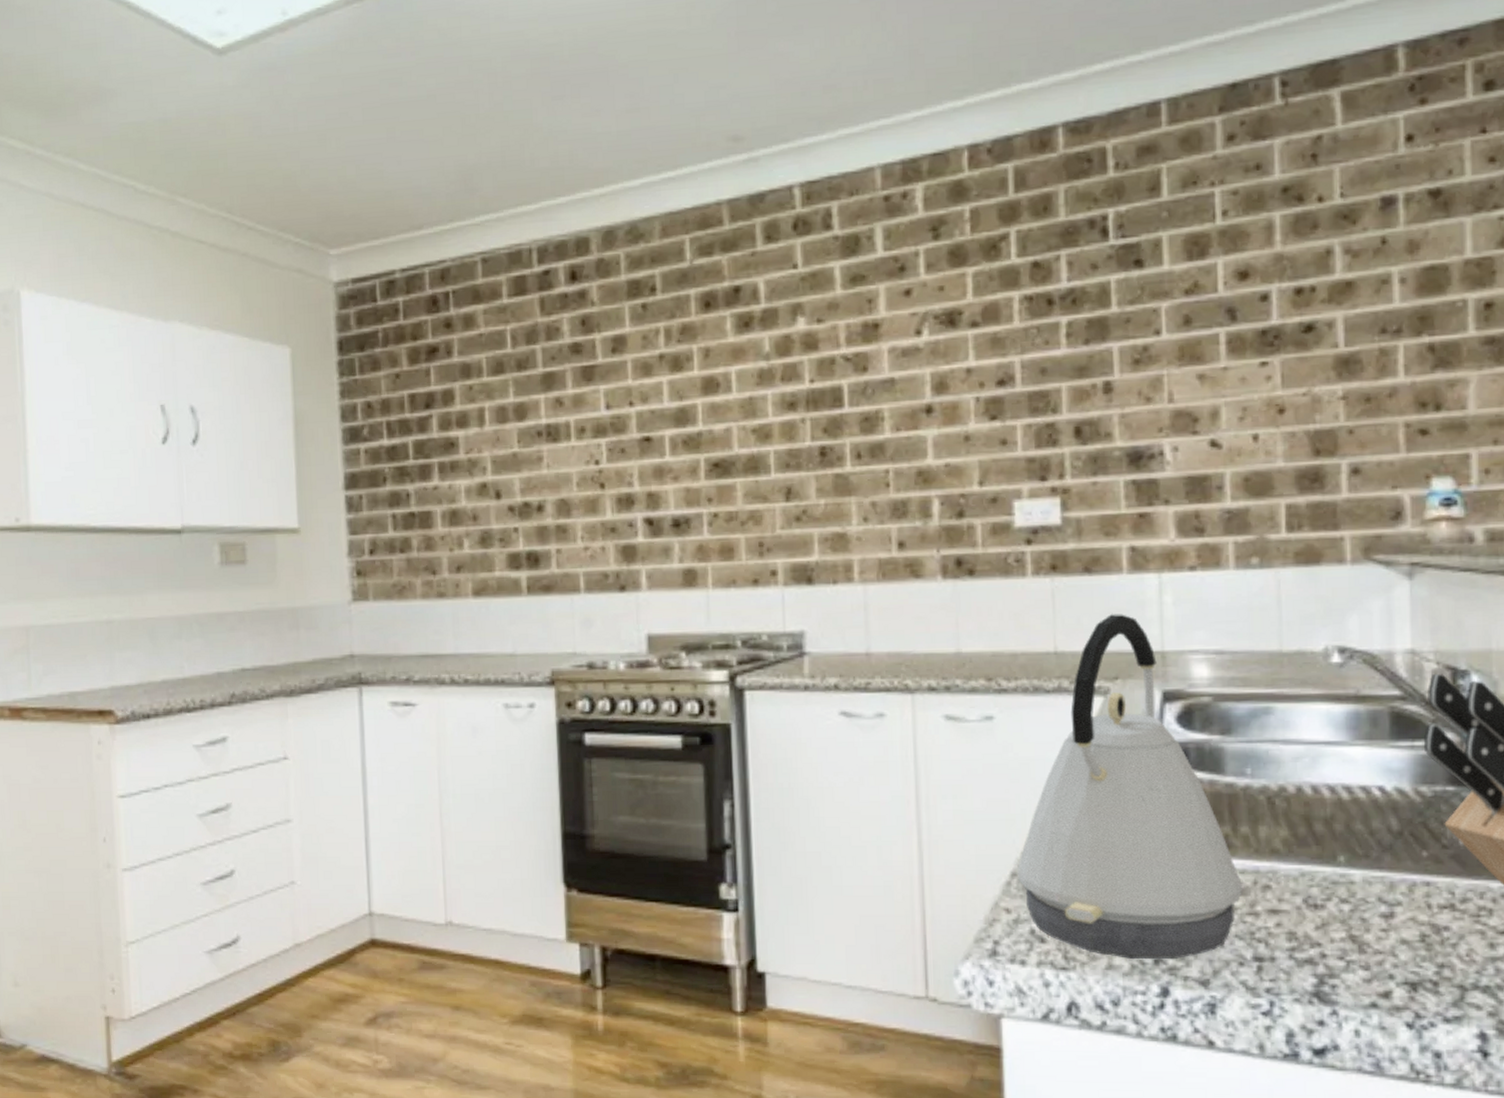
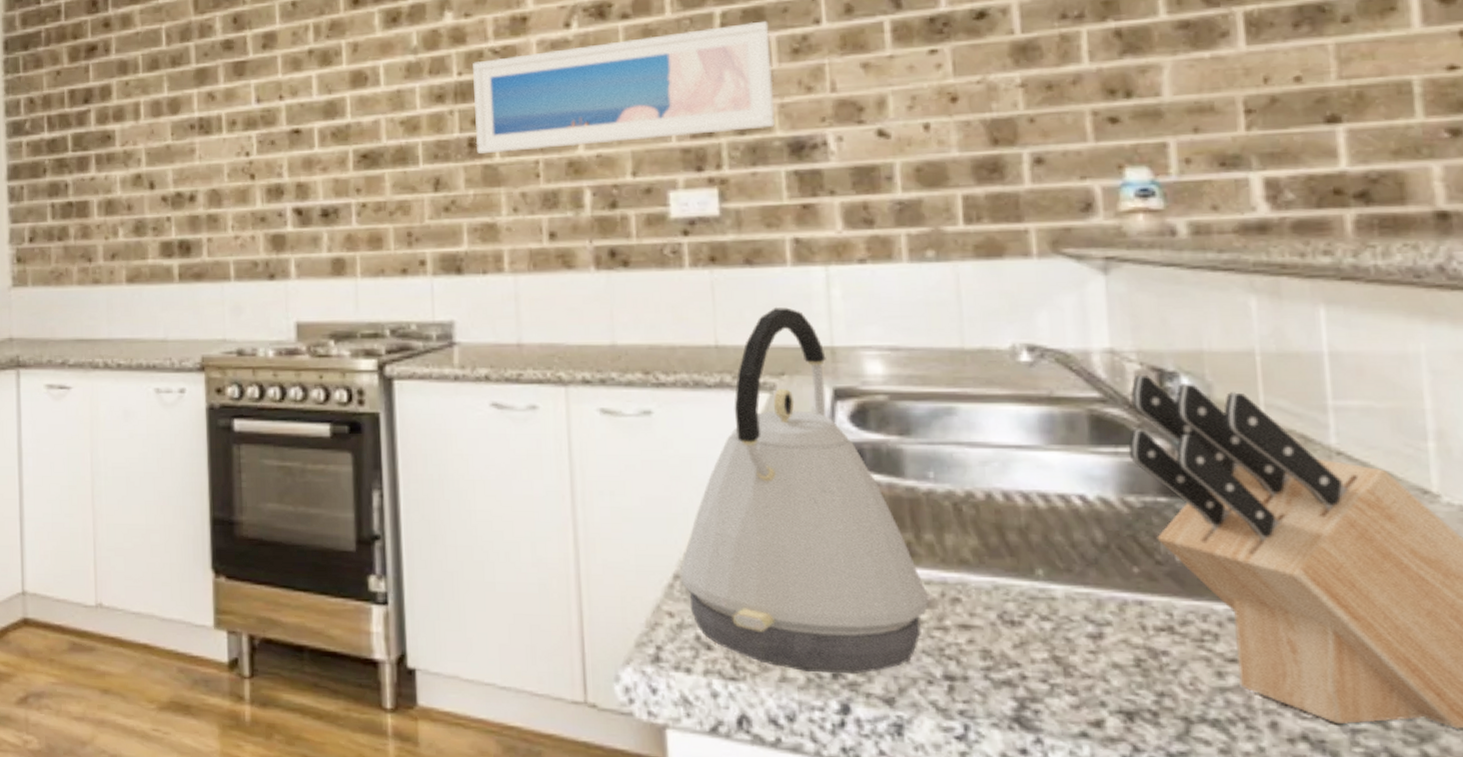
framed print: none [825,331,1116,464] -> present [473,20,775,155]

